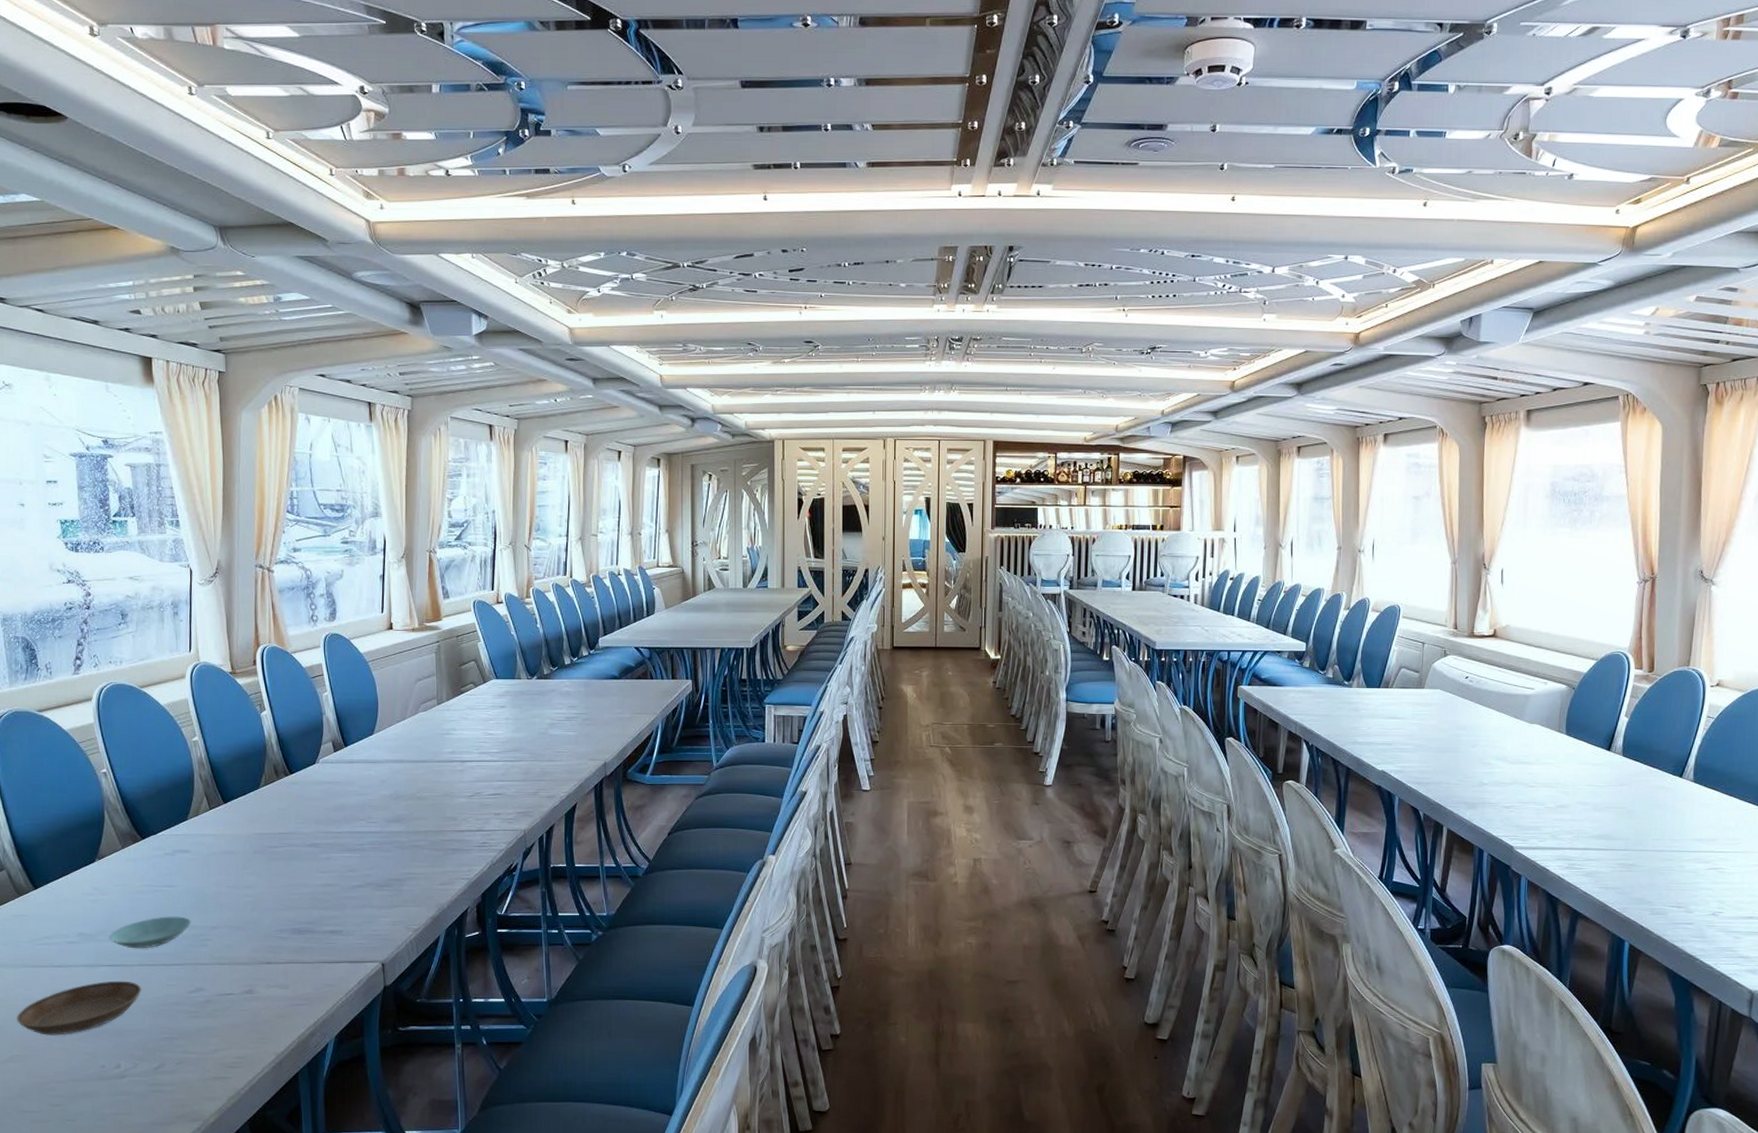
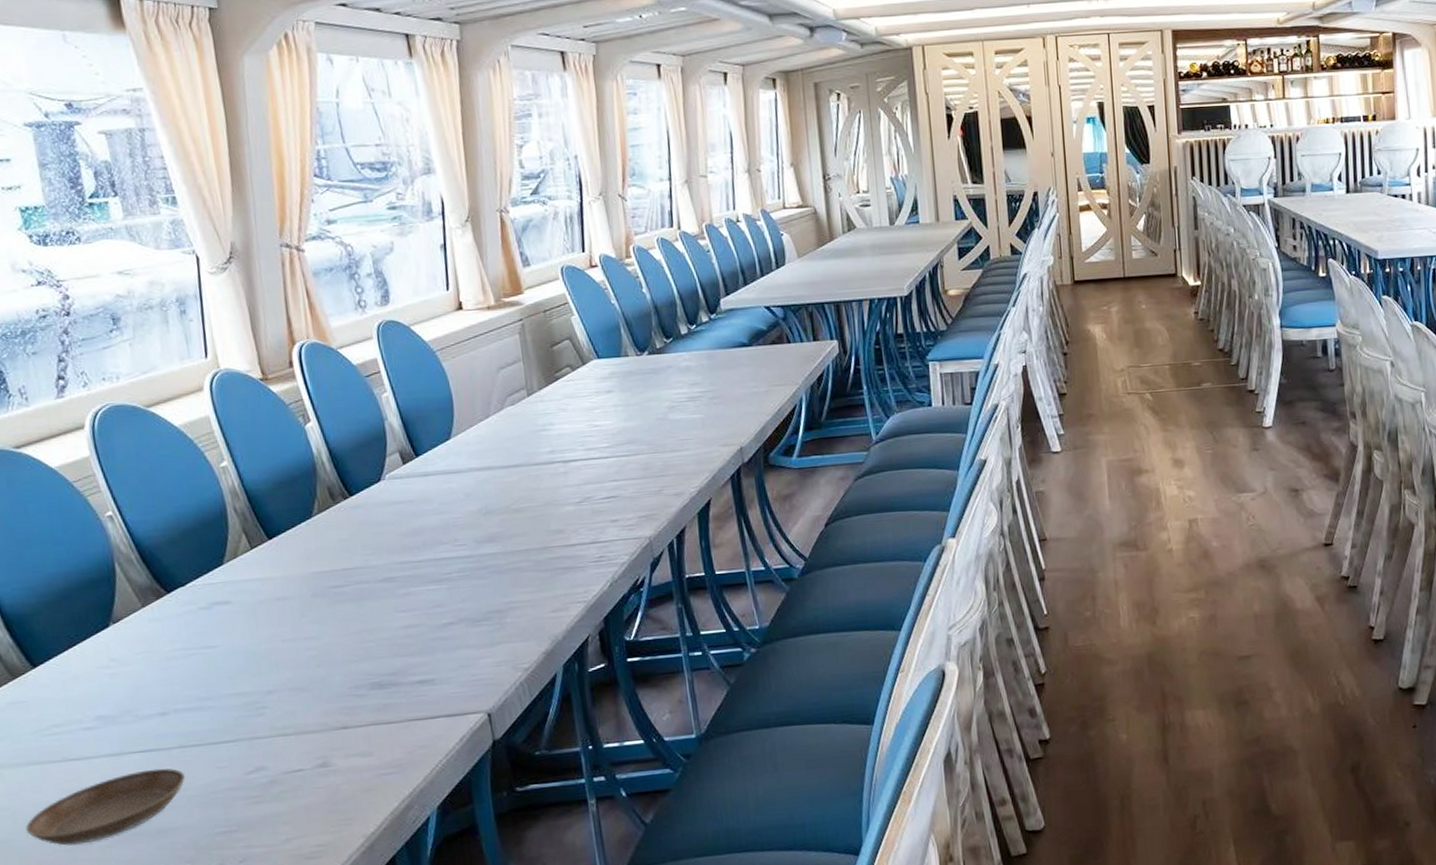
saucer: present [108,916,191,949] -> none [136,682,241,728]

